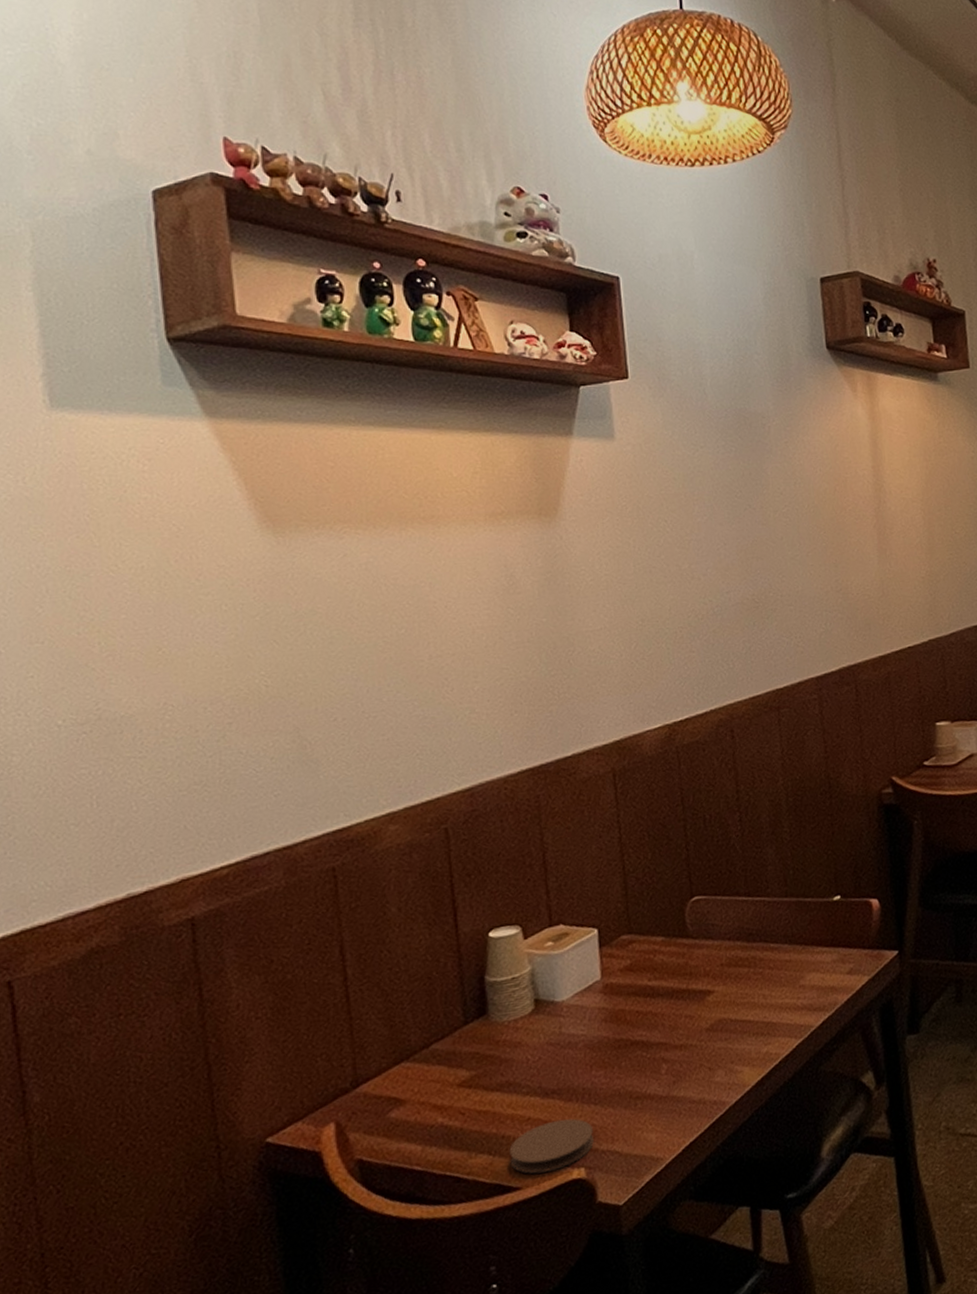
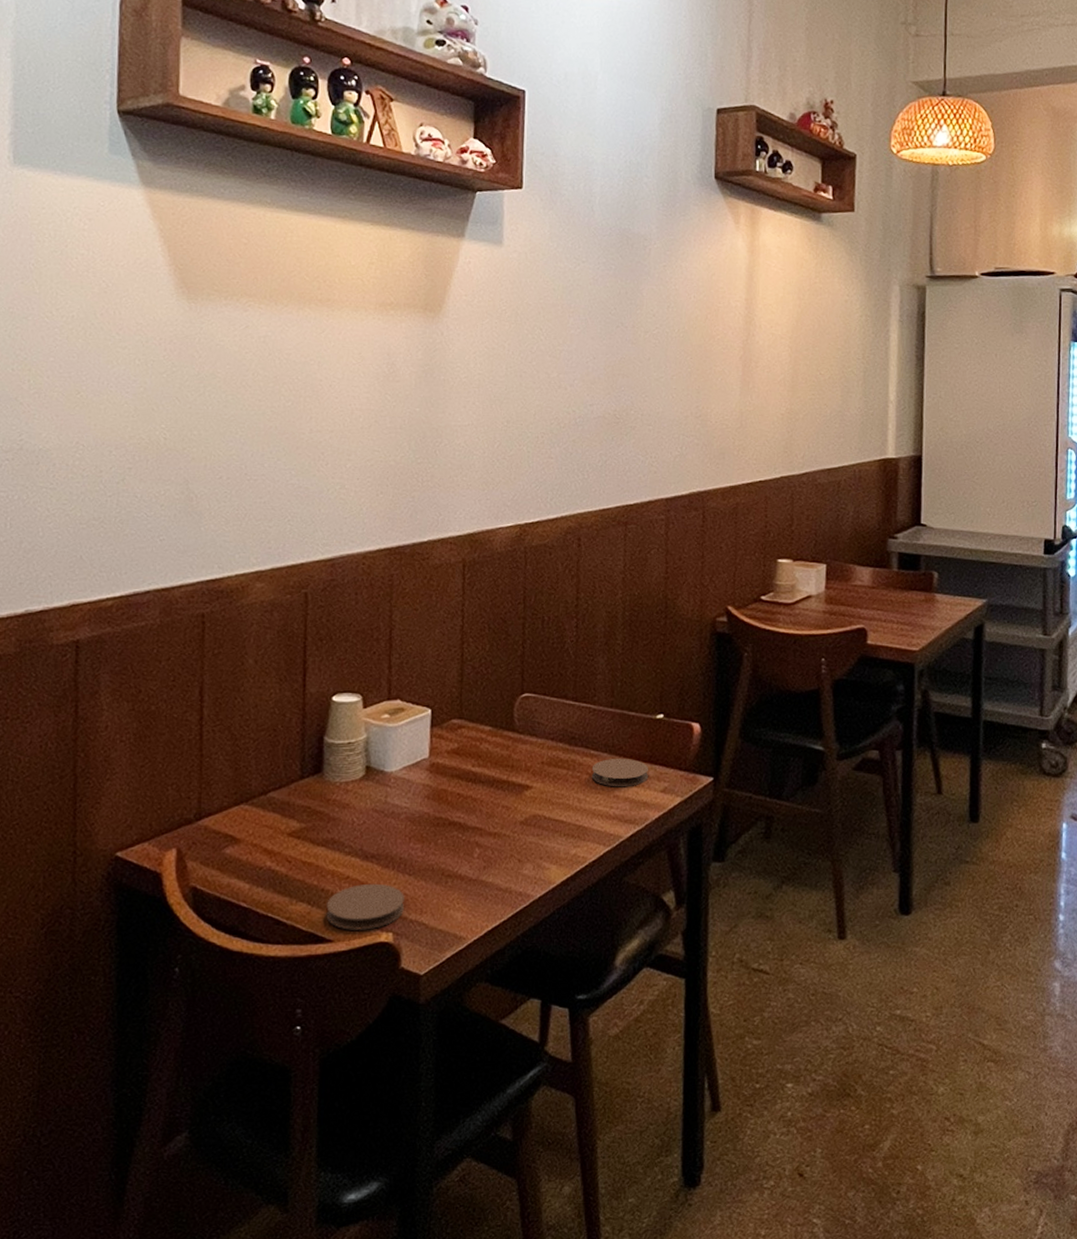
coaster: none [773,945,833,977] -> present [591,758,649,787]

